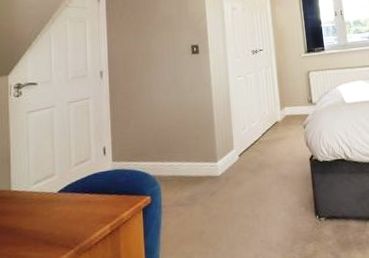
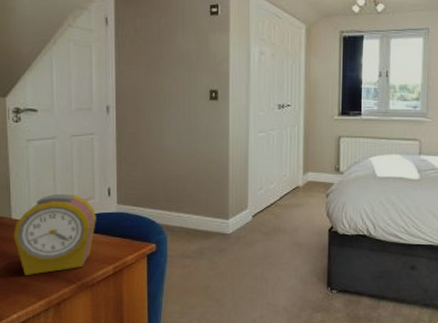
alarm clock: none [12,158,93,247] -> present [13,193,96,275]

